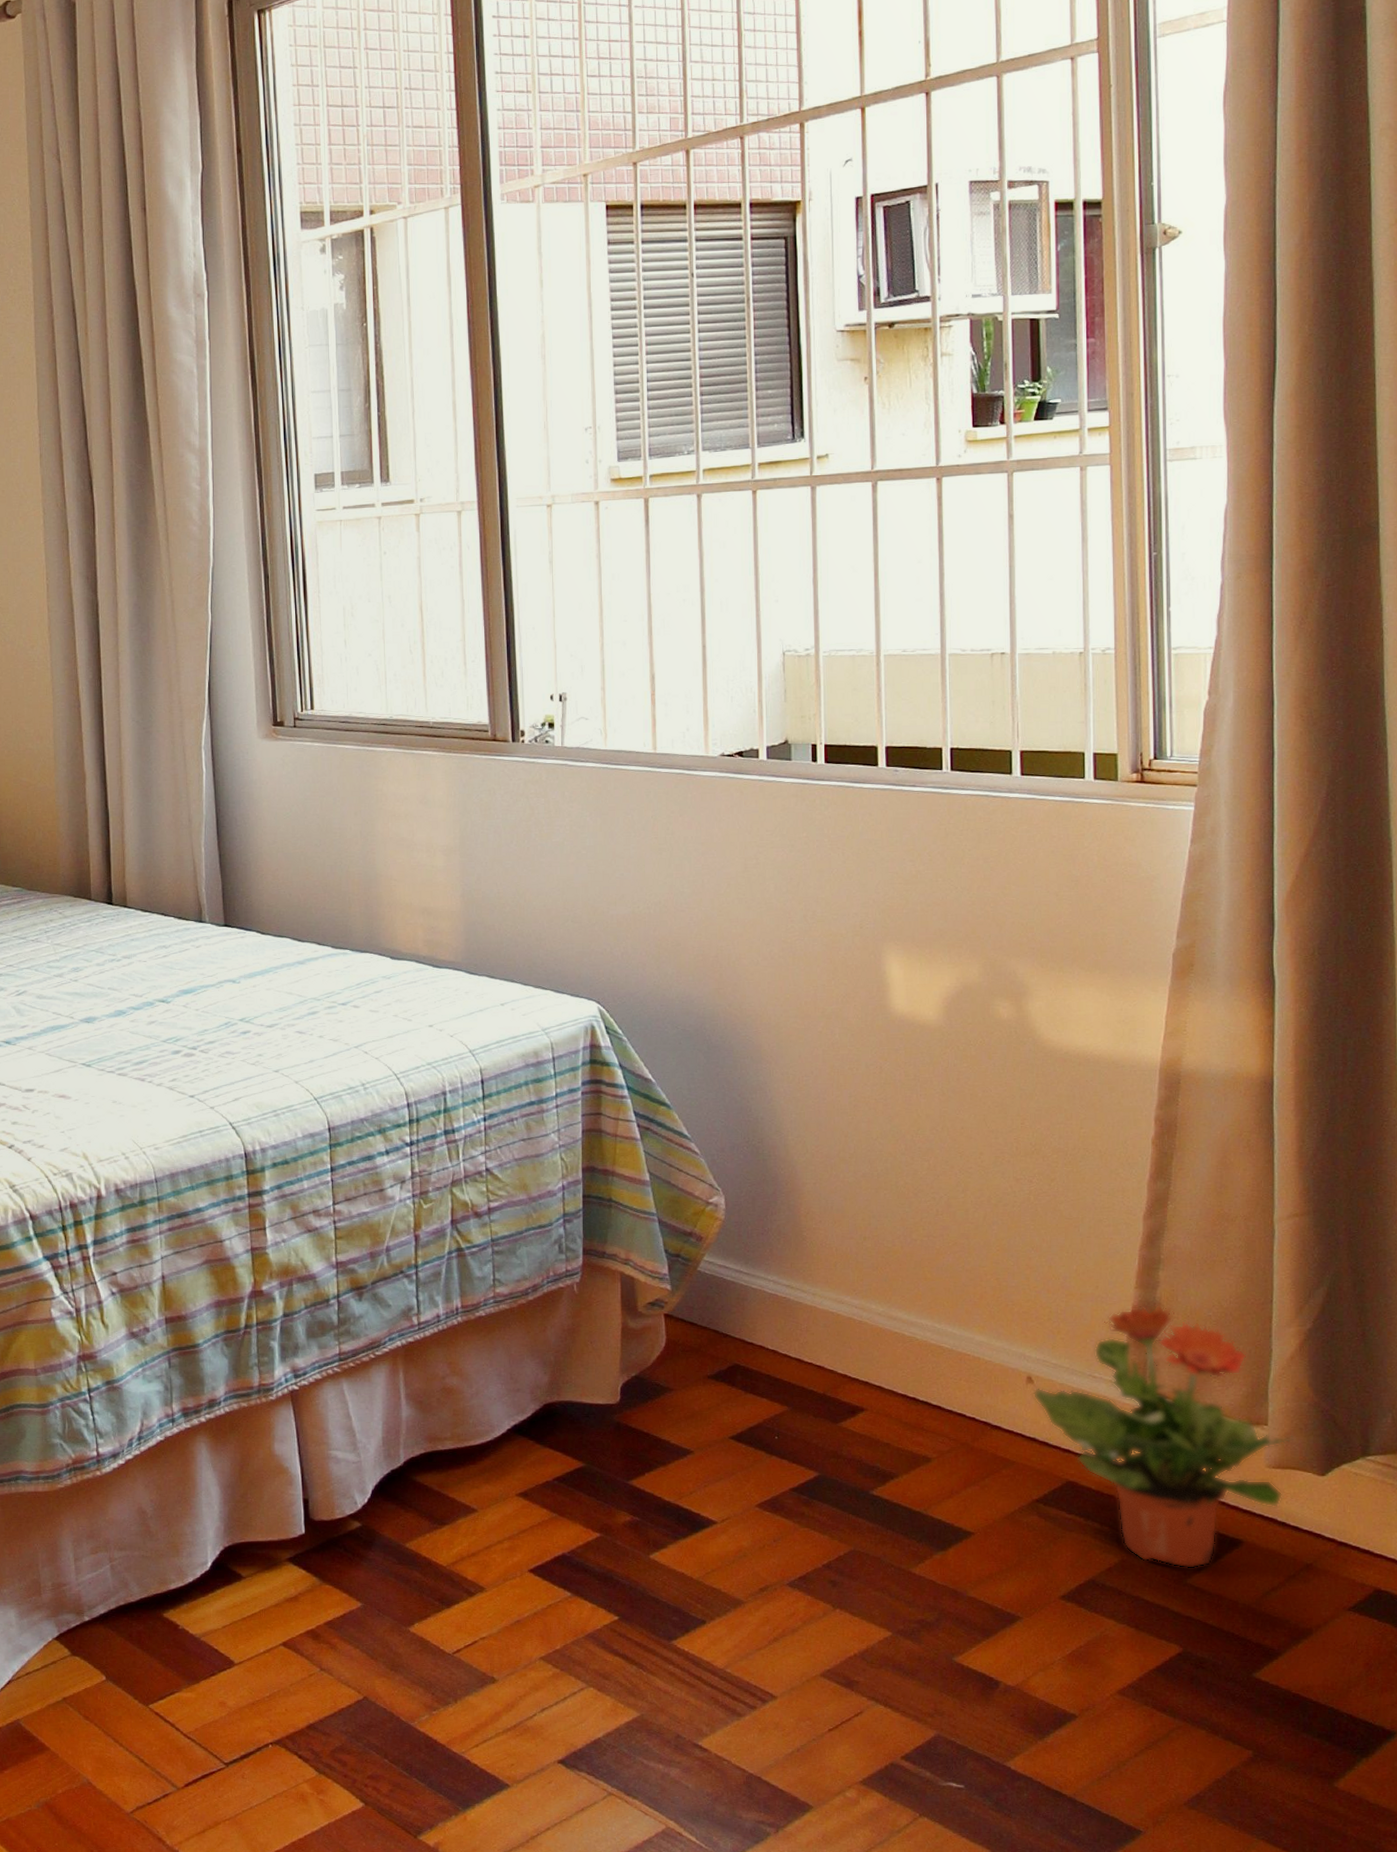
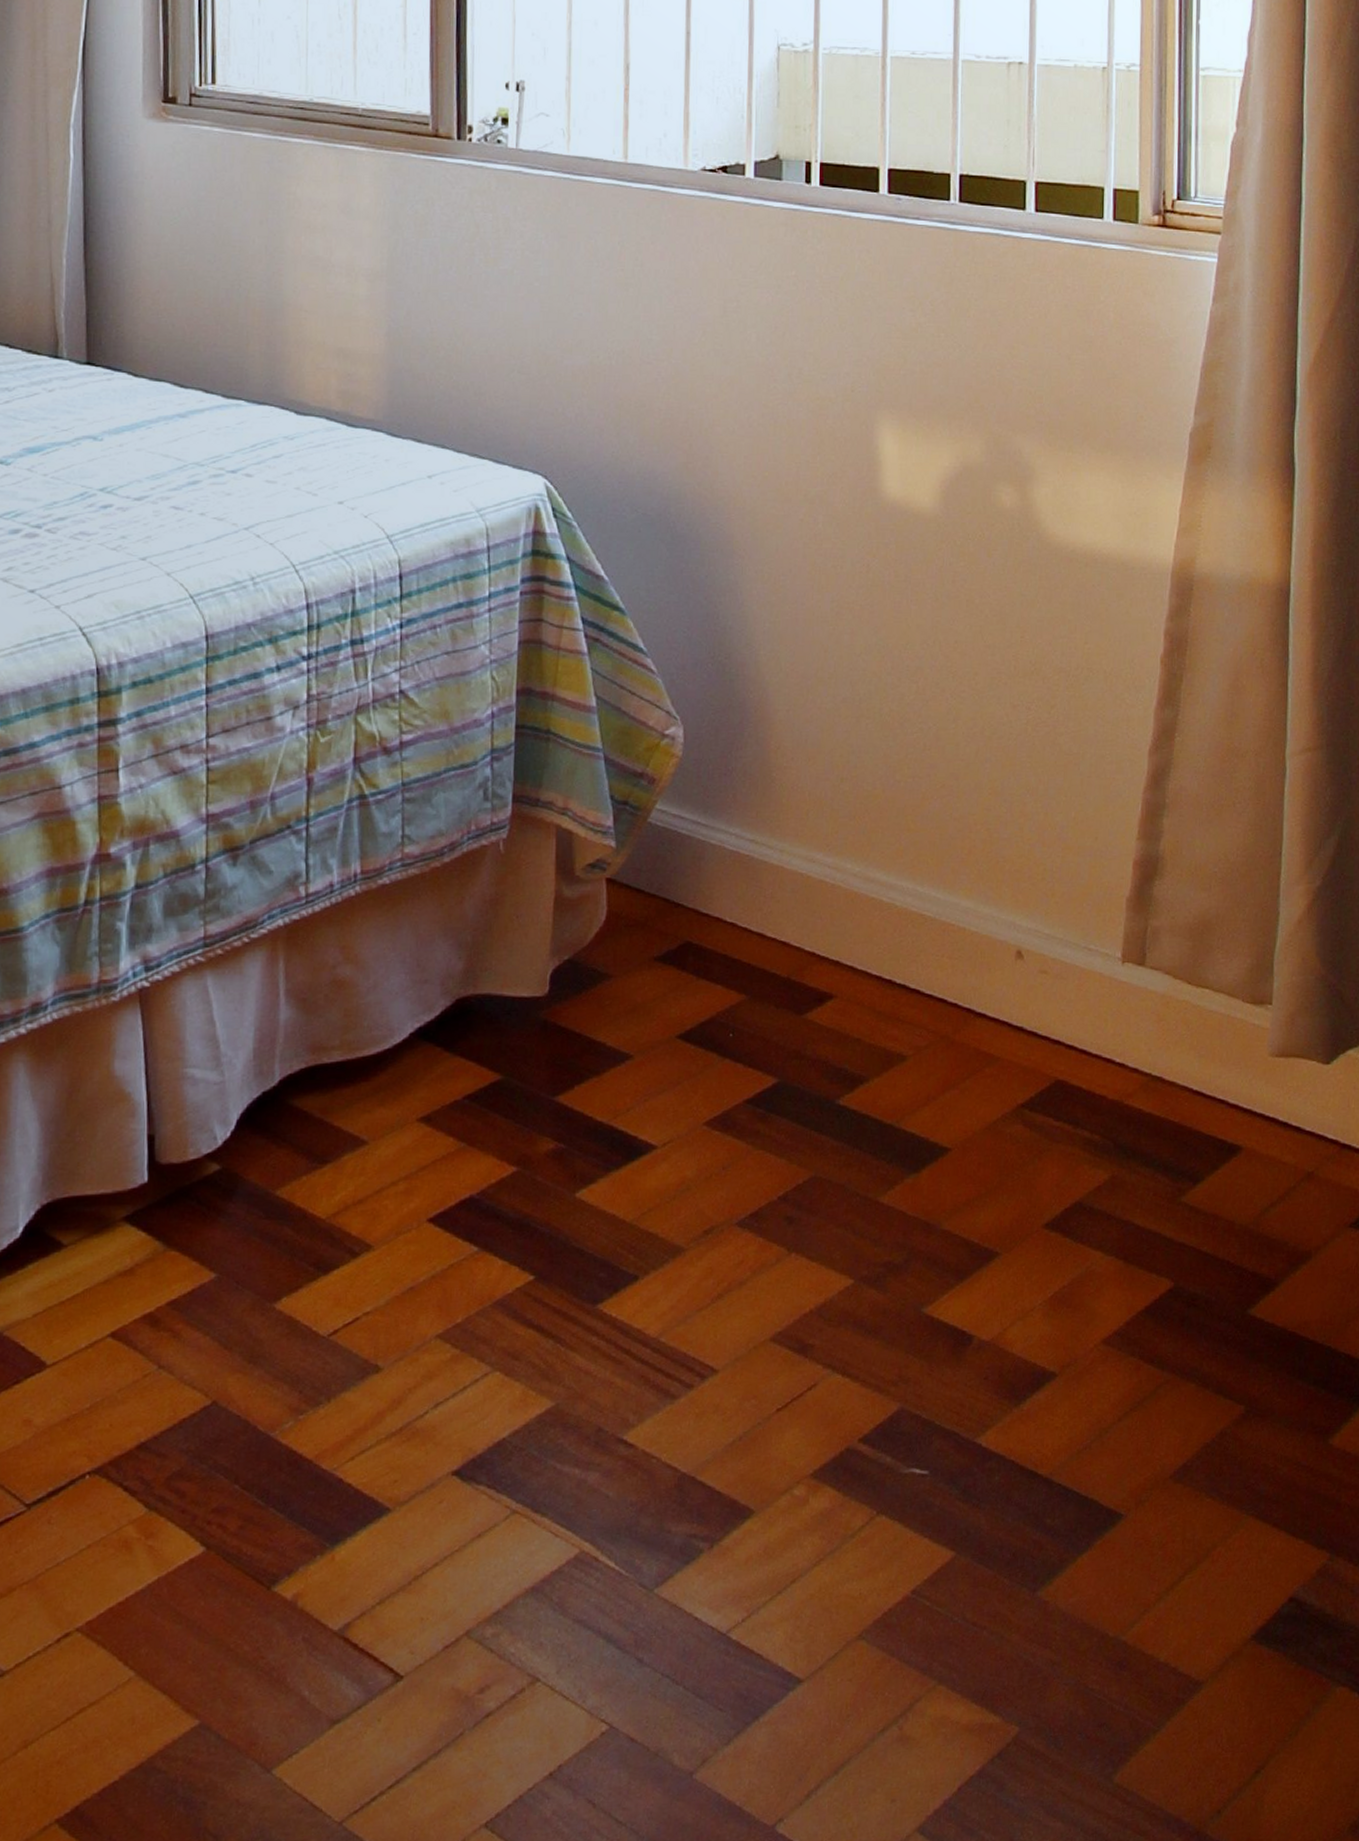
potted plant: present [1032,1304,1295,1569] -> none [1022,858,1300,1184]

